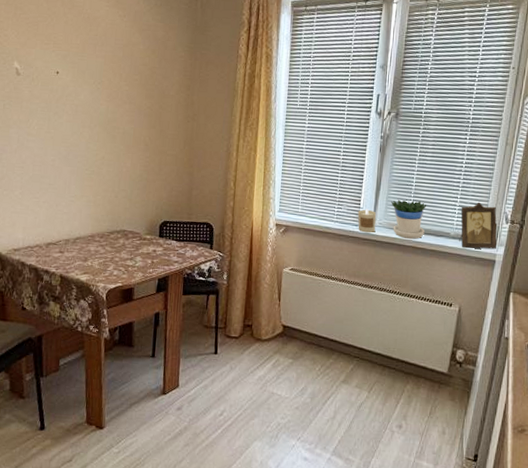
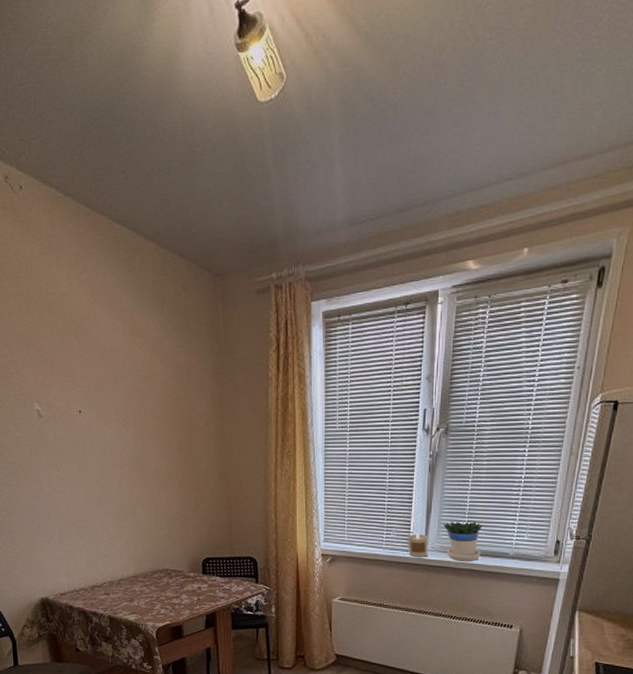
photo frame: present [459,202,497,250] -> none [519,518,561,569]

